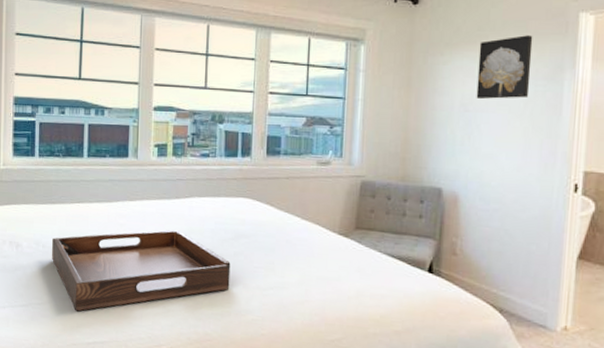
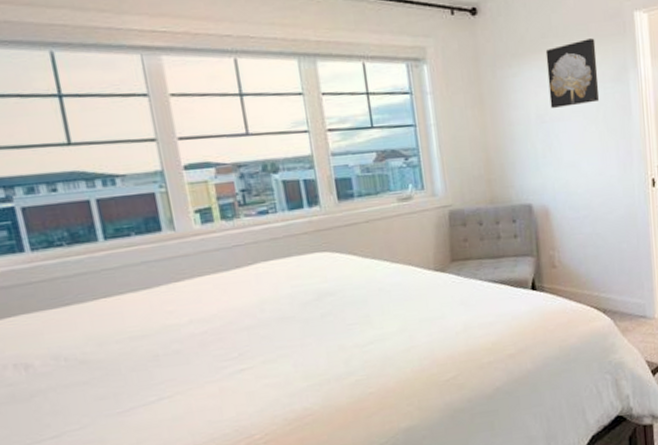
serving tray: present [52,230,231,312] -> none [77,304,323,426]

